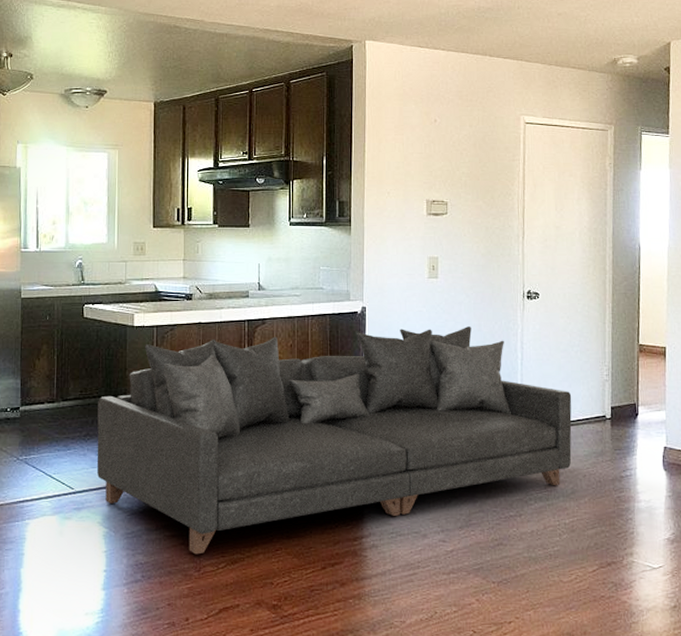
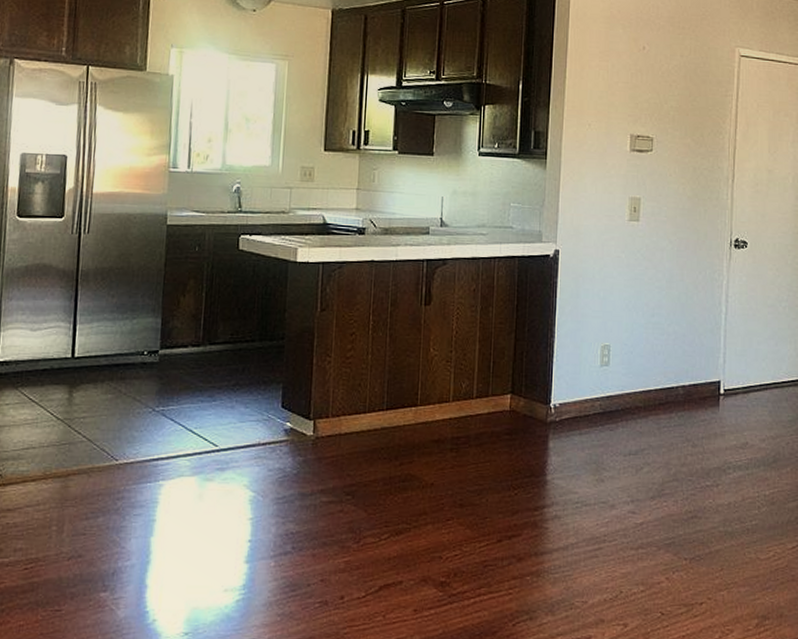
sofa: present [96,327,572,555] -> none [245,275,778,524]

